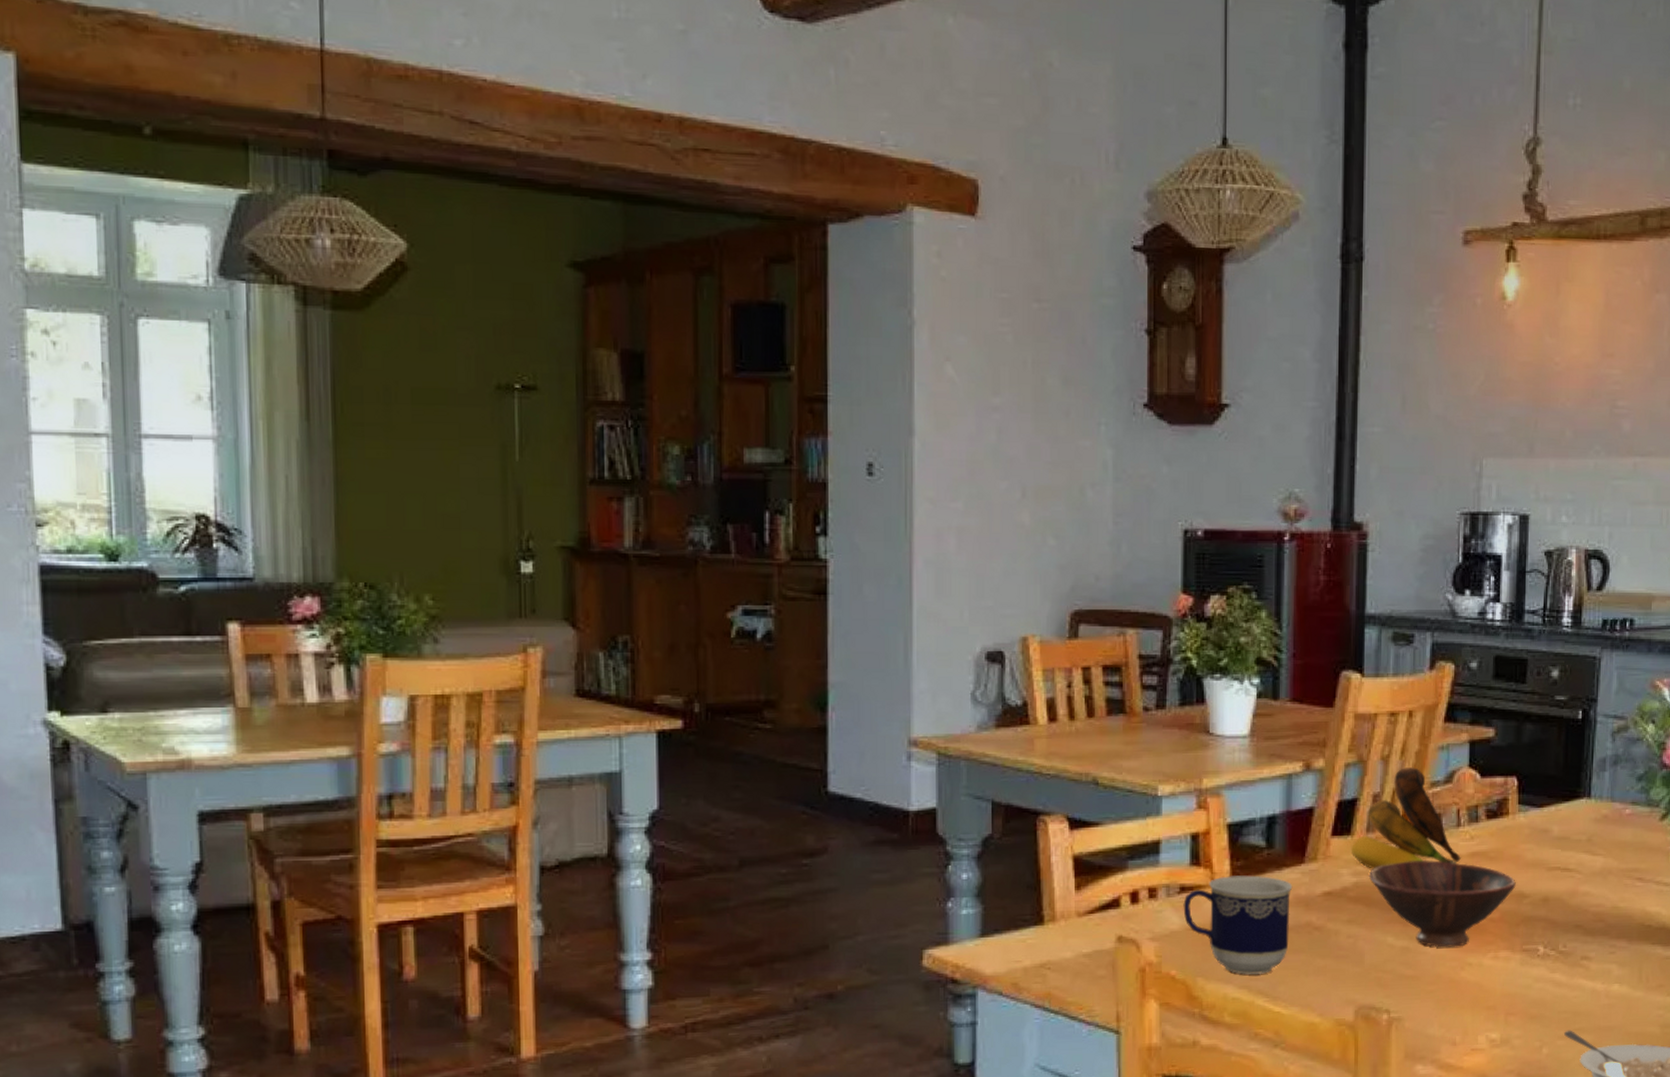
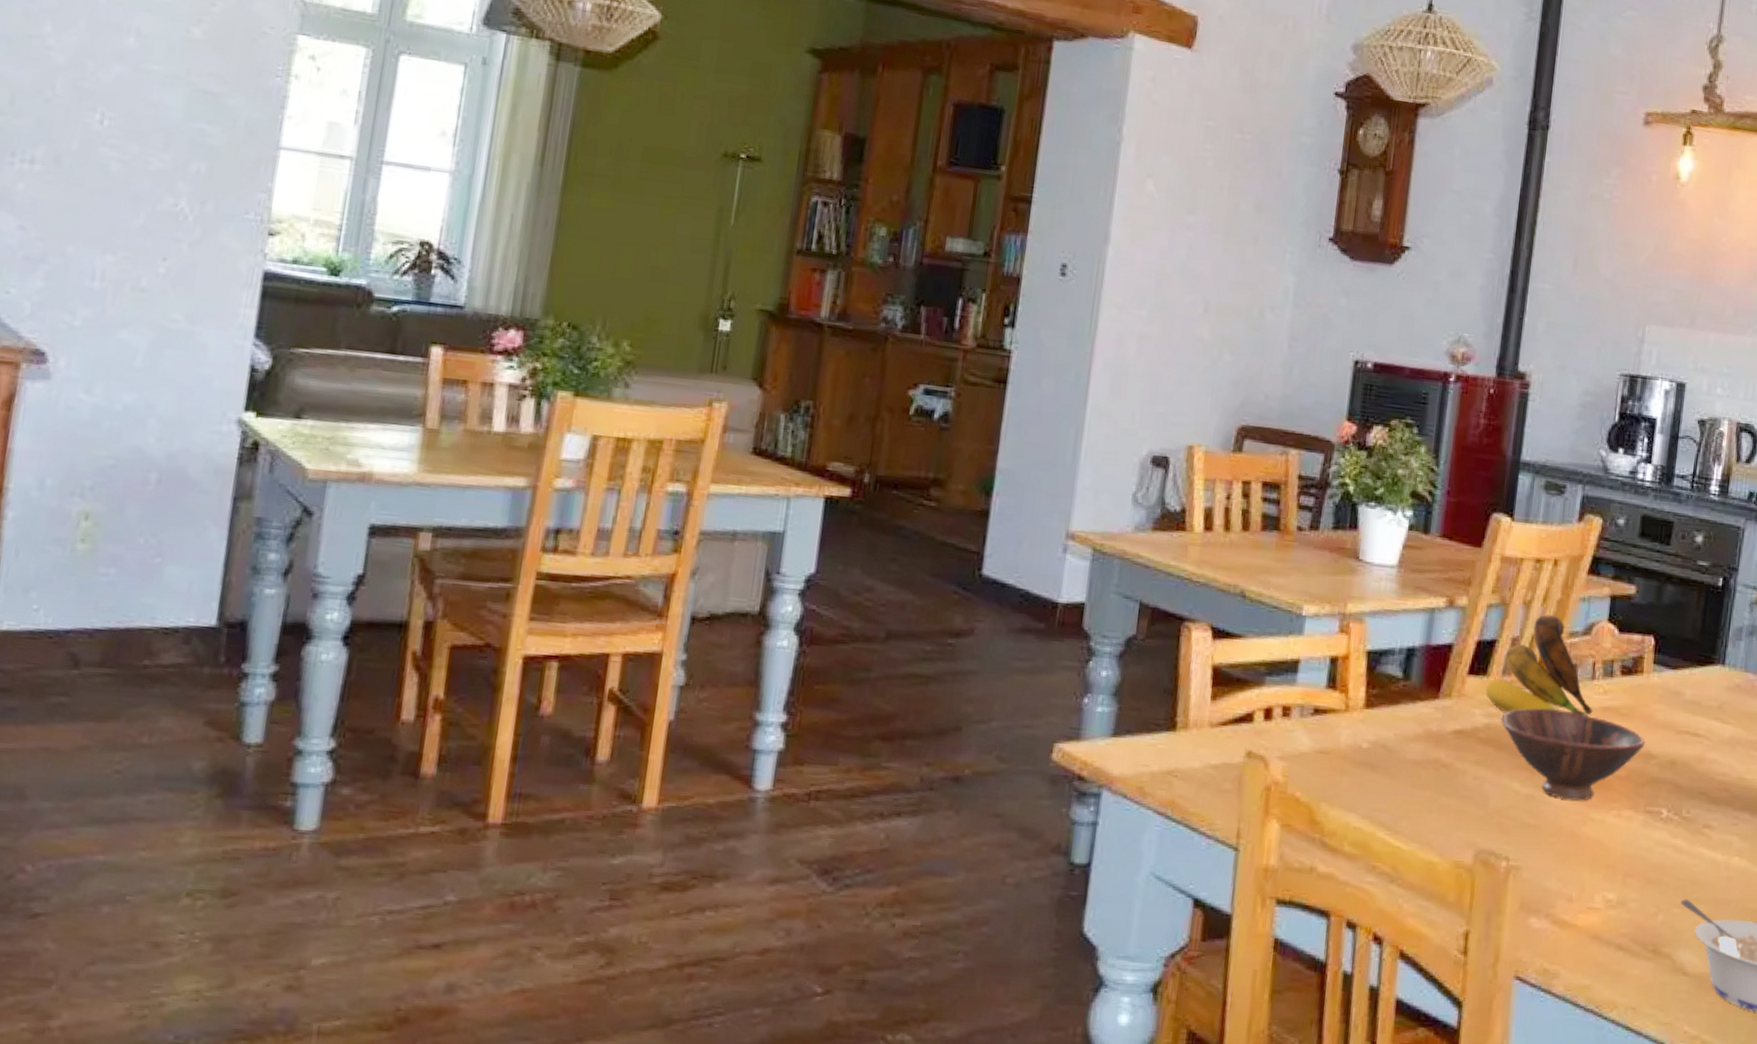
cup: present [1183,875,1293,975] -> none [1314,702,1425,806]

